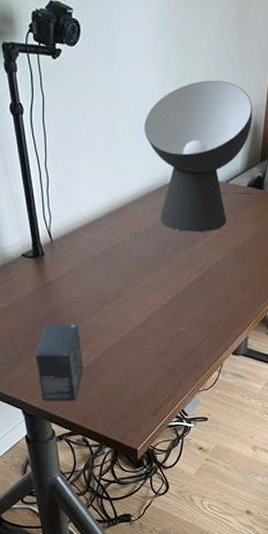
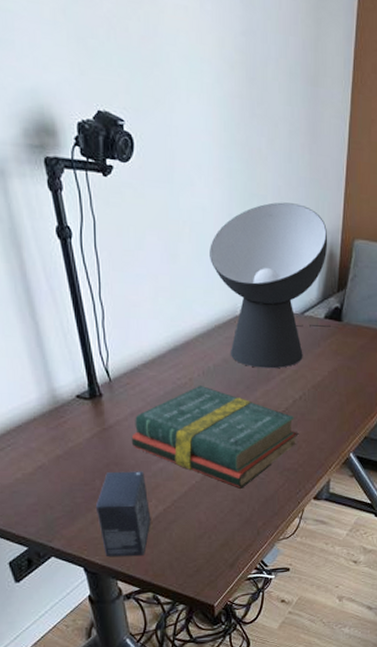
hardback book: none [68,247,220,342] -> present [131,386,299,489]

